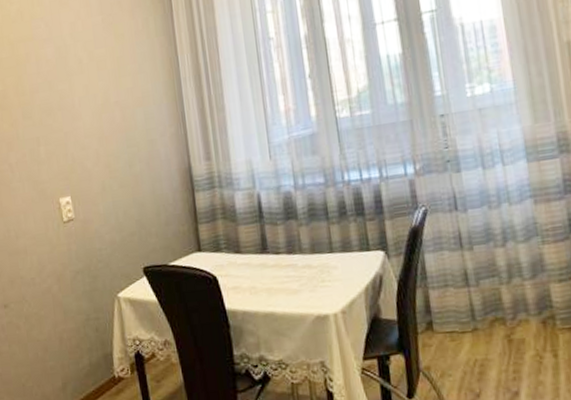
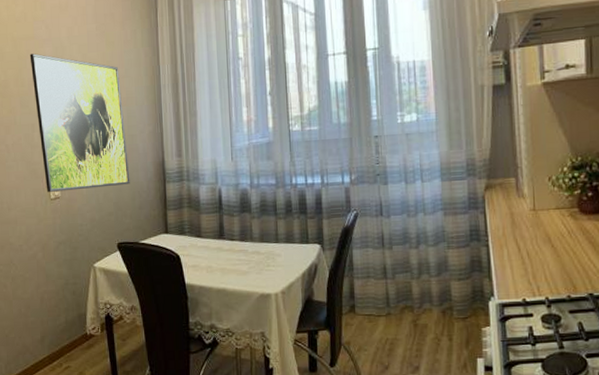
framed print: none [29,56,153,214] -> present [29,53,130,192]

